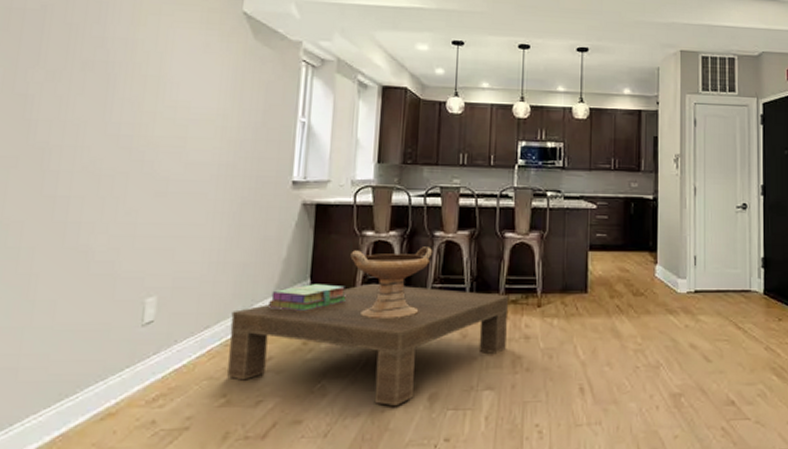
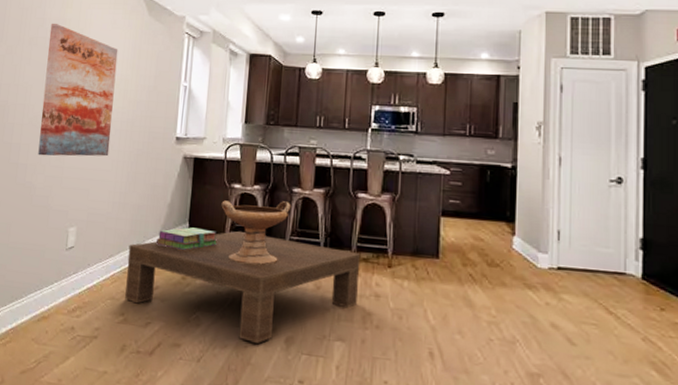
wall art: none [97,43,213,211] -> present [38,23,118,157]

